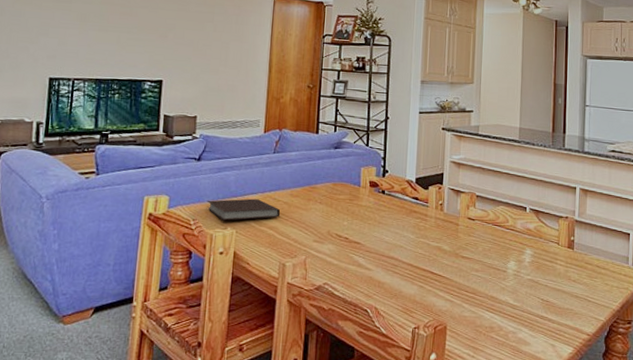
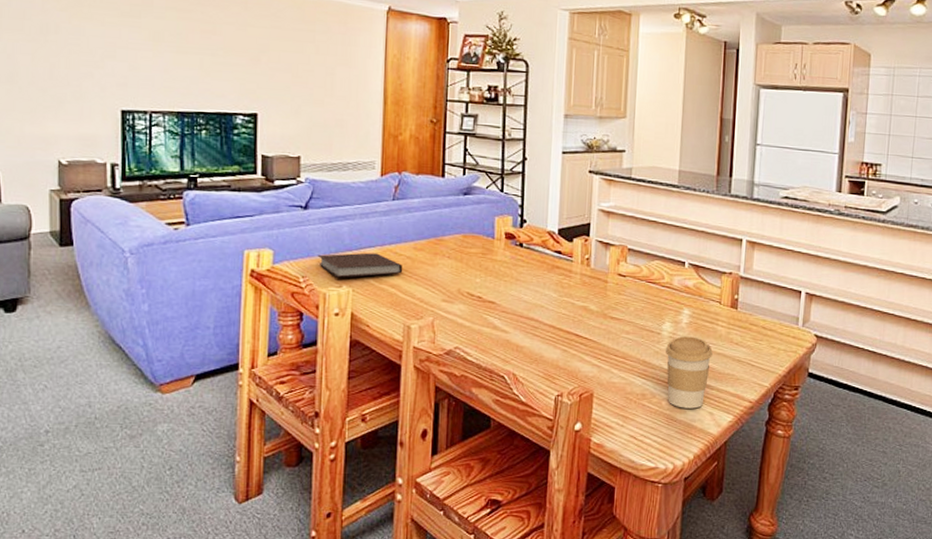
coffee cup: none [511,274,553,341] -> present [666,336,713,409]

